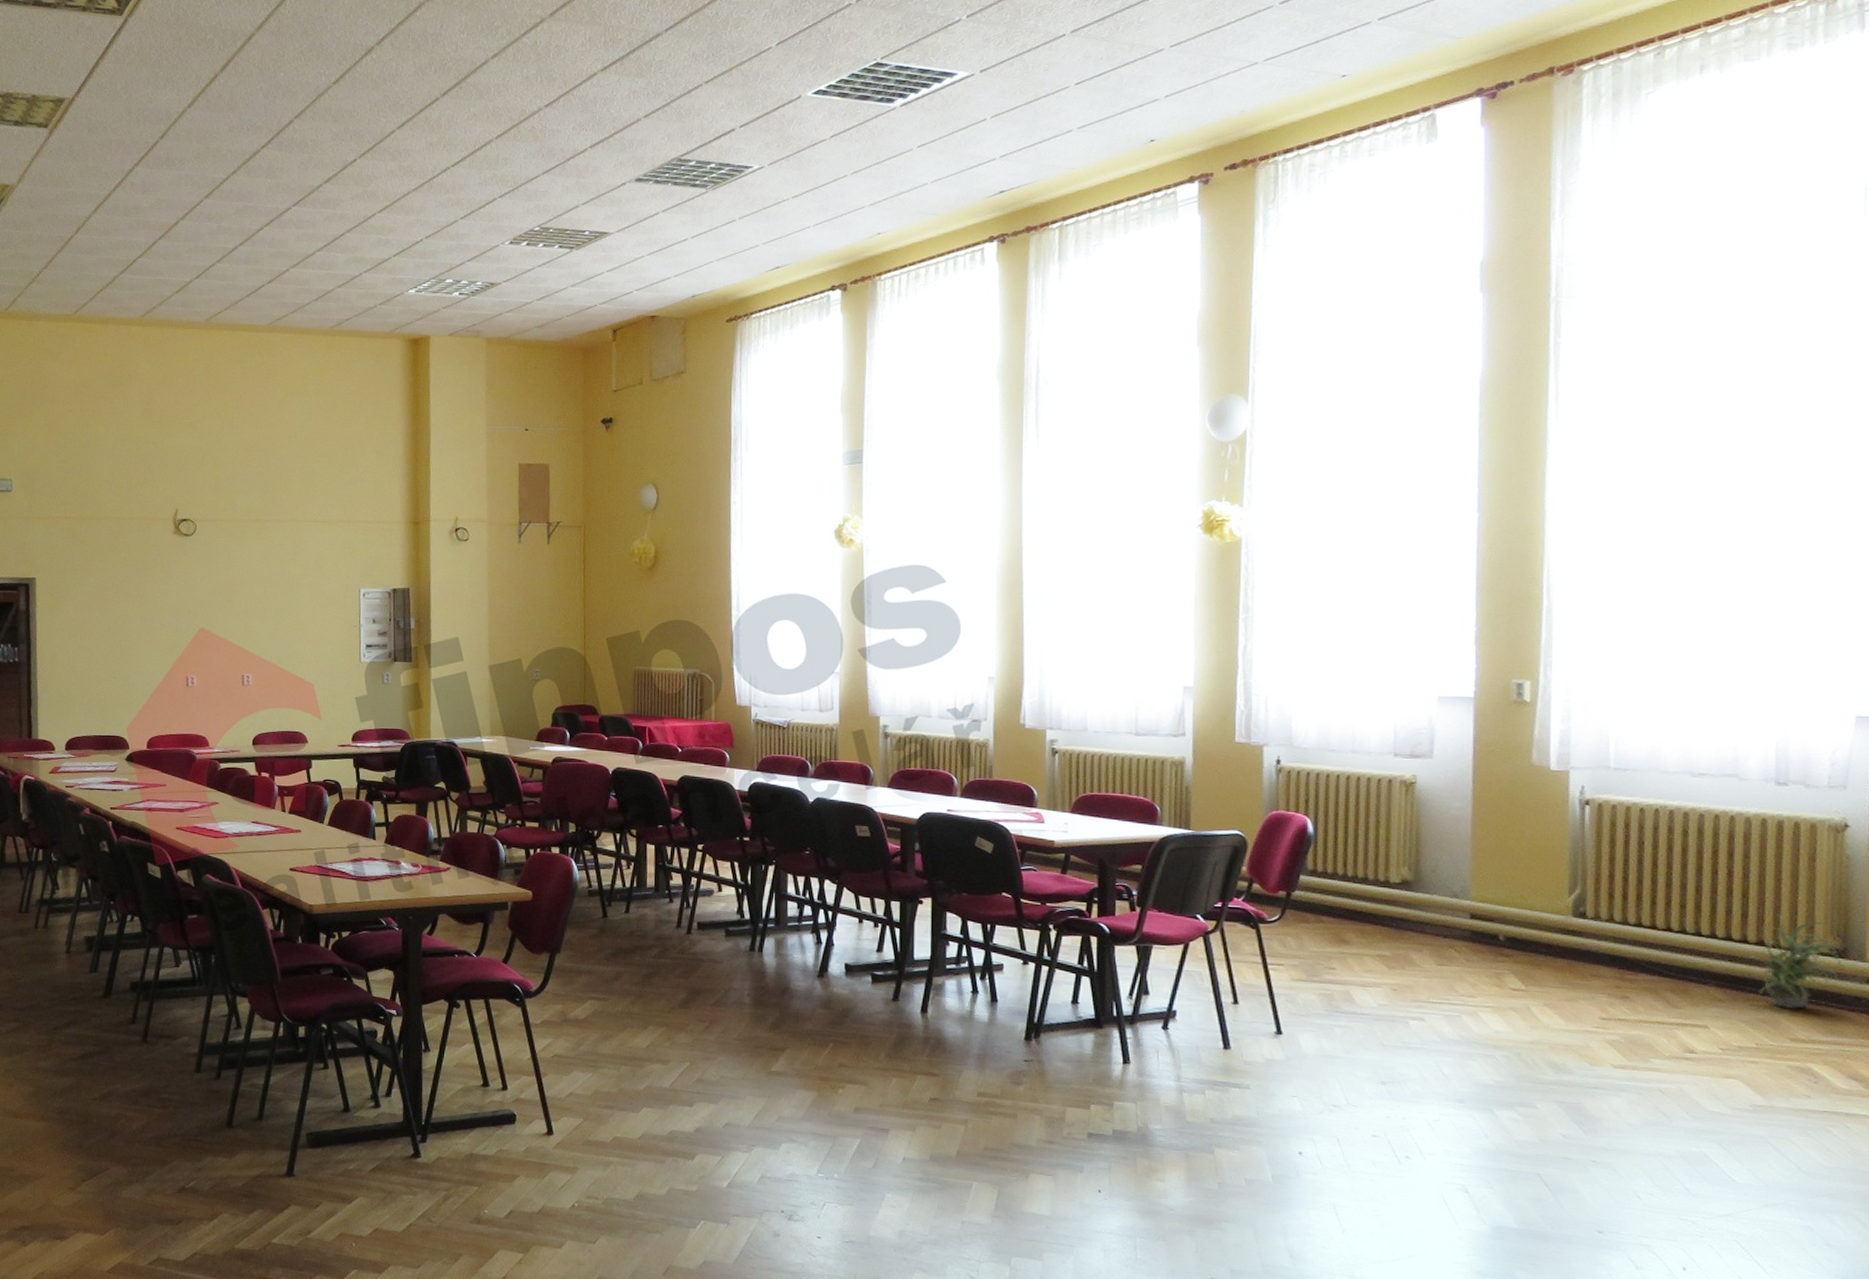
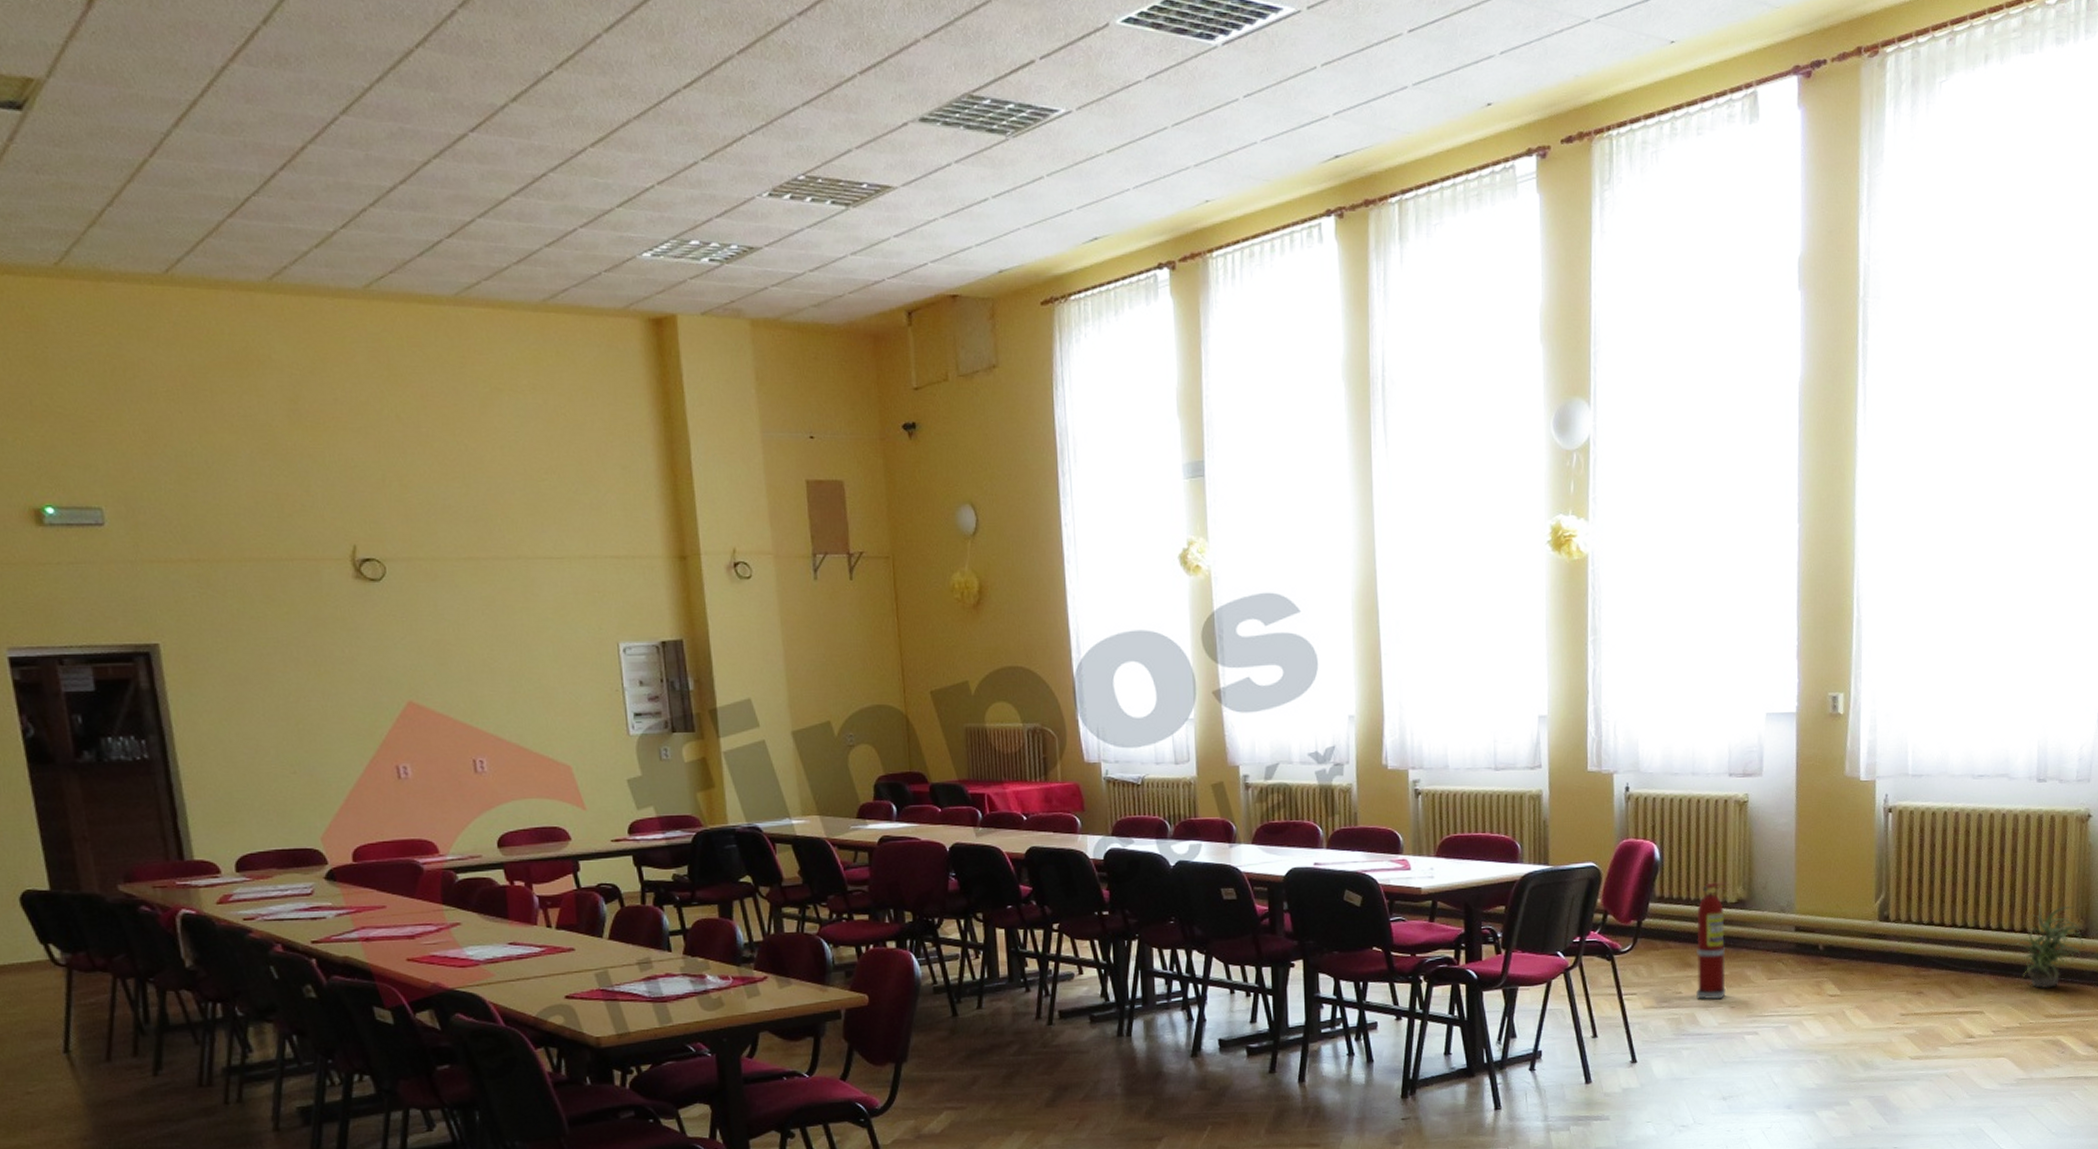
fire extinguisher: none [1352,860,1389,980] -> present [1697,882,1726,1000]

